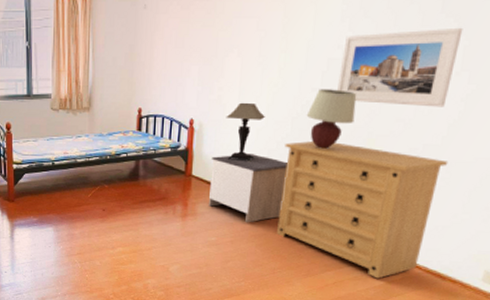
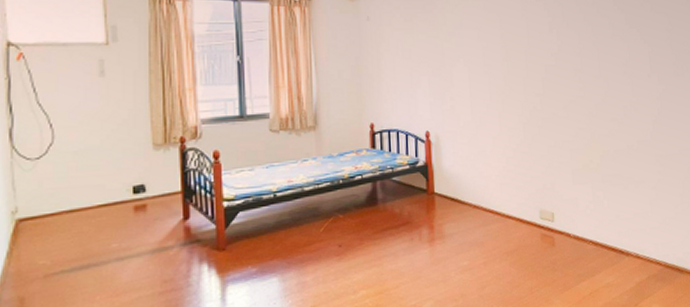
nightstand: present [209,154,288,223] -> none [453,163,529,240]
table lamp: present [226,102,265,162] -> none [461,111,498,172]
dresser: present [277,141,448,279] -> none [521,145,660,282]
table lamp: present [306,89,357,149] -> none [535,94,577,153]
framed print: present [337,27,463,107] -> none [556,36,646,106]

